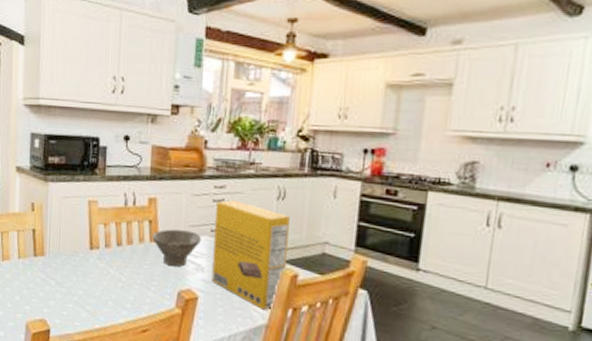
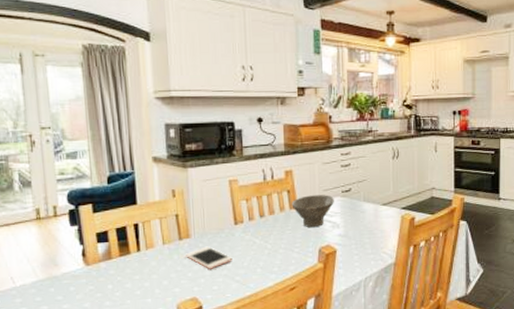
cell phone: none [39,267,85,293] -> present [186,246,233,269]
cereal box: present [211,199,290,310] -> none [344,163,406,251]

